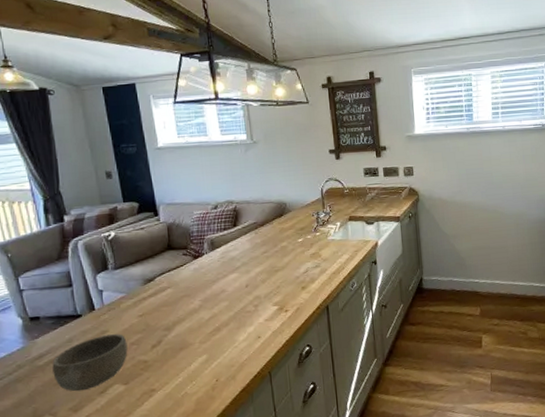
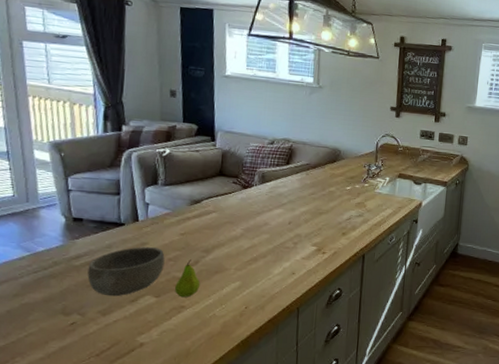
fruit: none [141,340,167,381] -> present [174,259,201,298]

